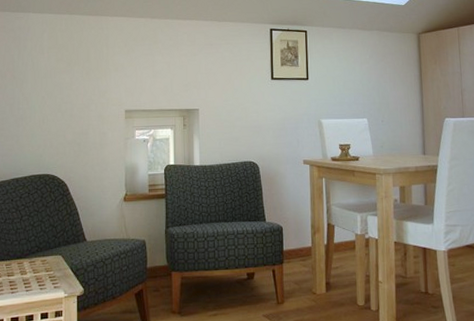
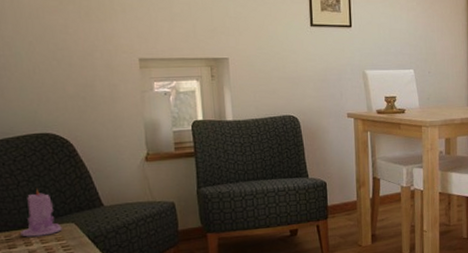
candle: none [18,223,51,267] -> present [20,189,62,237]

